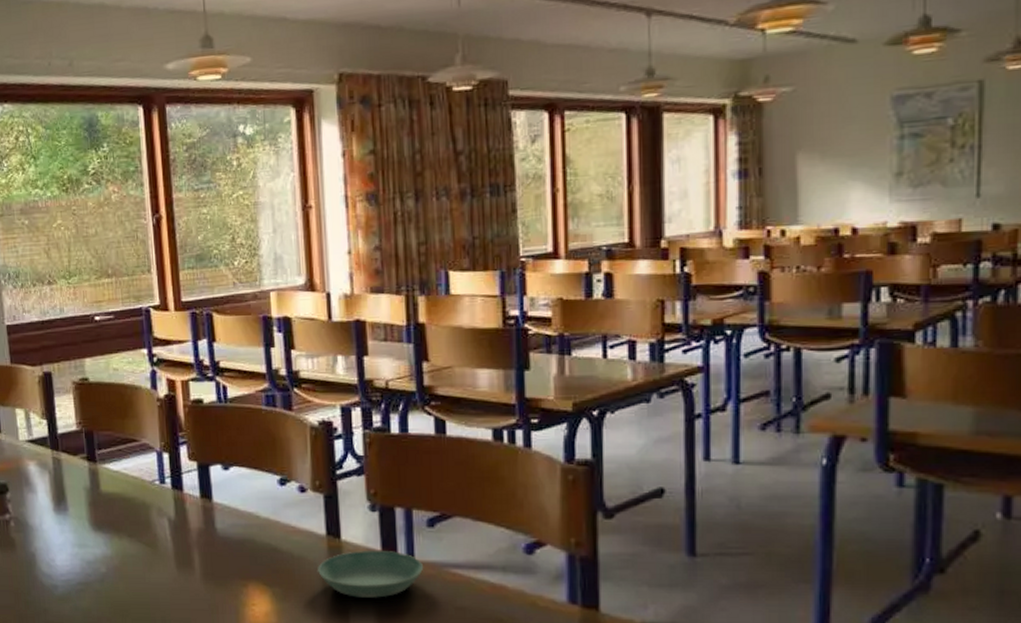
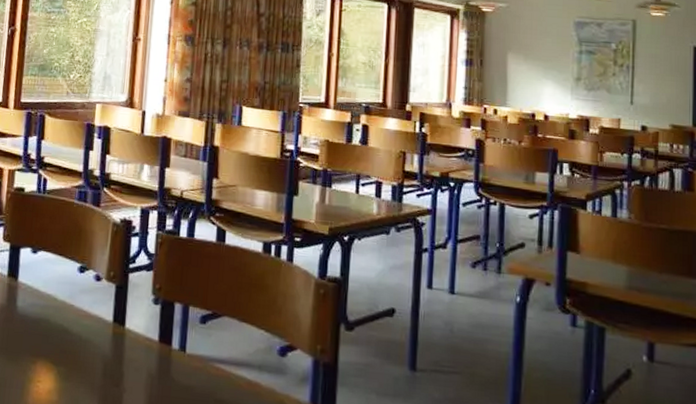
saucer: present [317,550,424,598] -> none [100,339,193,385]

